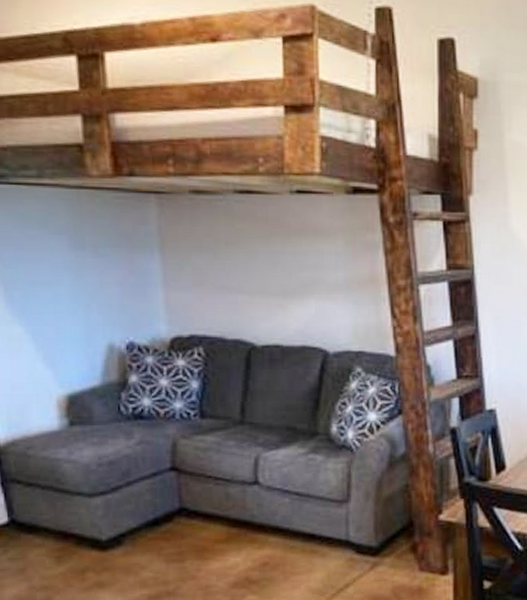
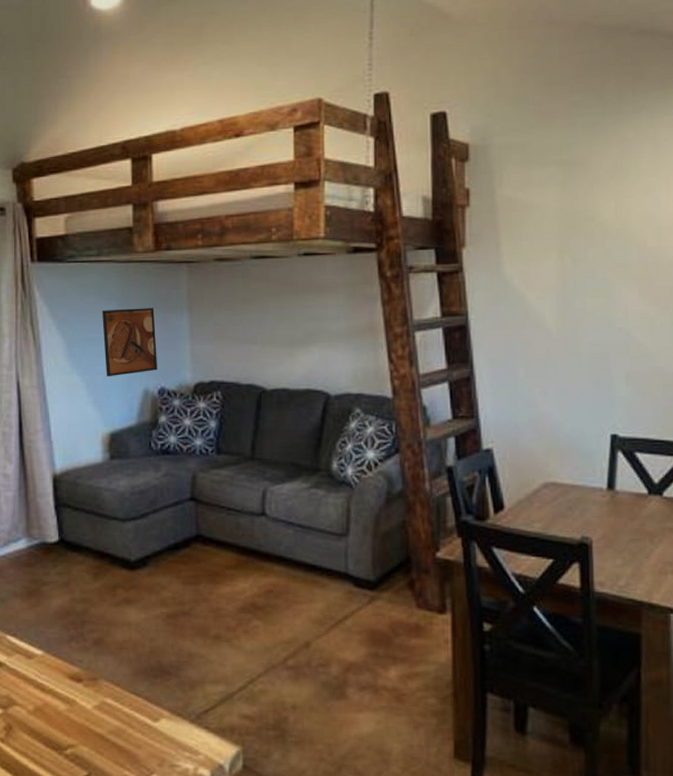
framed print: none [48,245,125,329] -> present [102,308,158,377]

